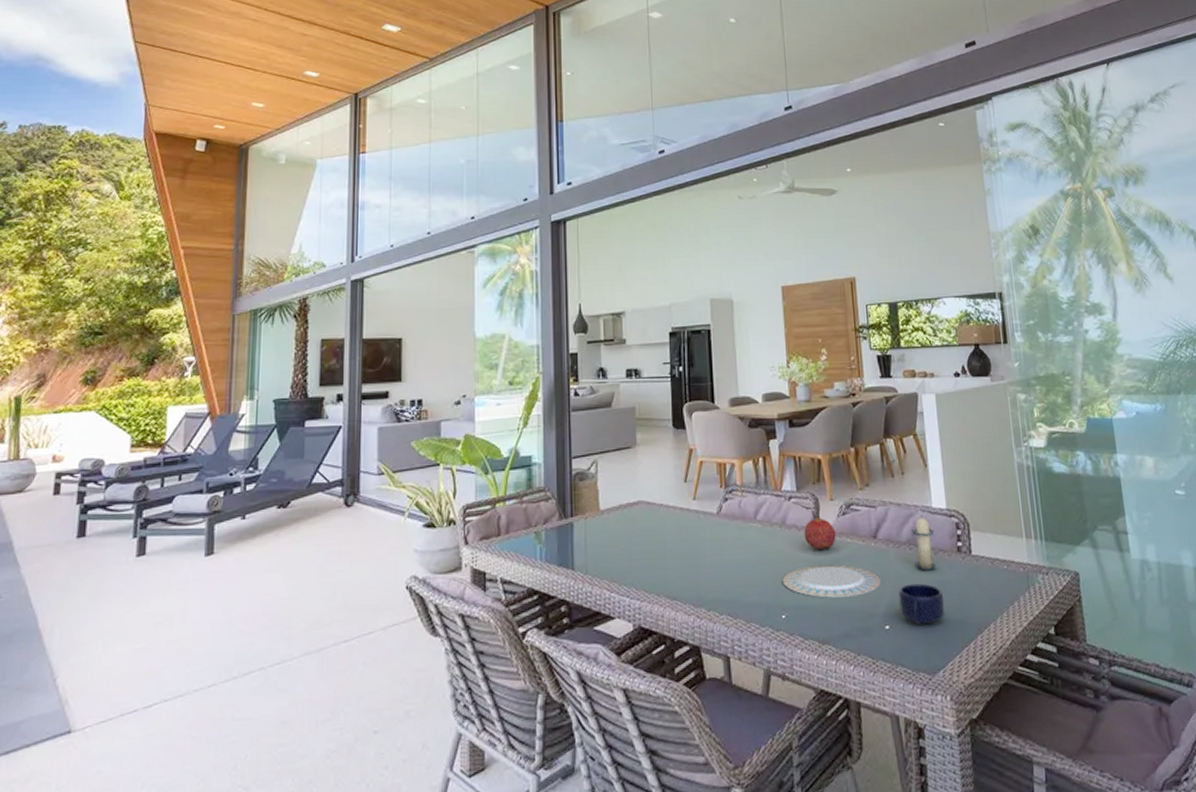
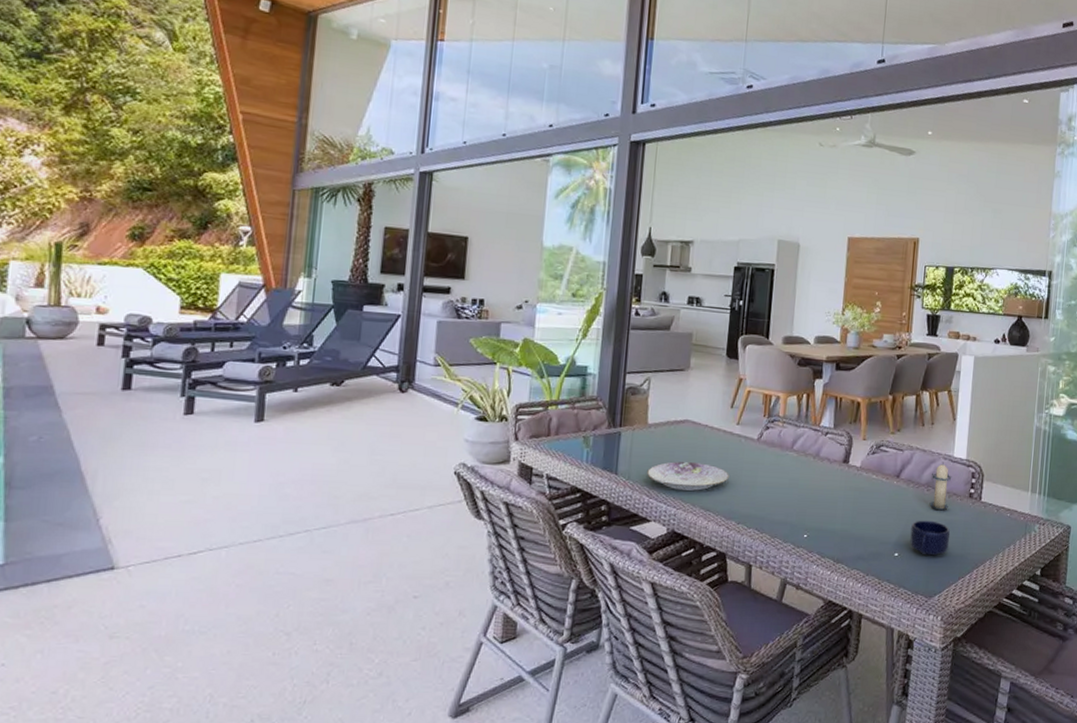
plate: none [605,546,692,580] -> present [647,461,729,491]
plate: present [783,564,882,598] -> none [809,495,898,525]
fruit: present [804,516,836,550] -> none [834,452,864,482]

